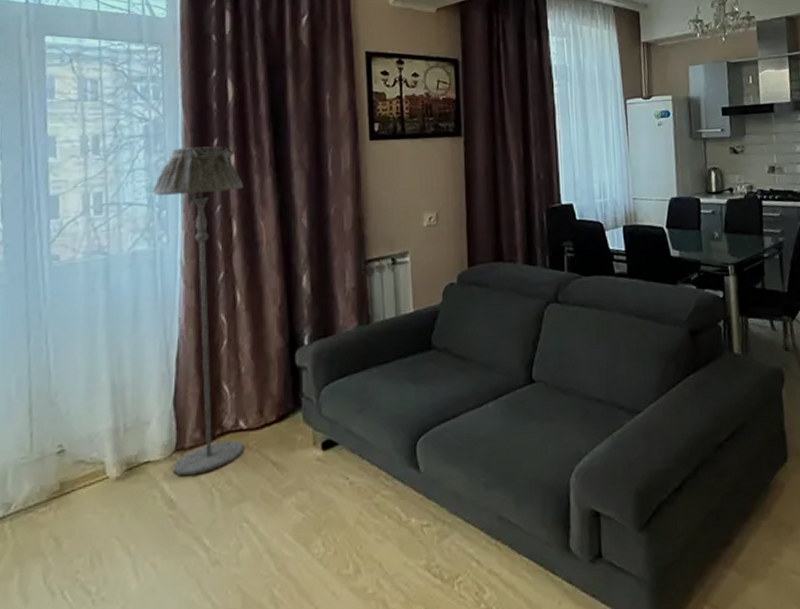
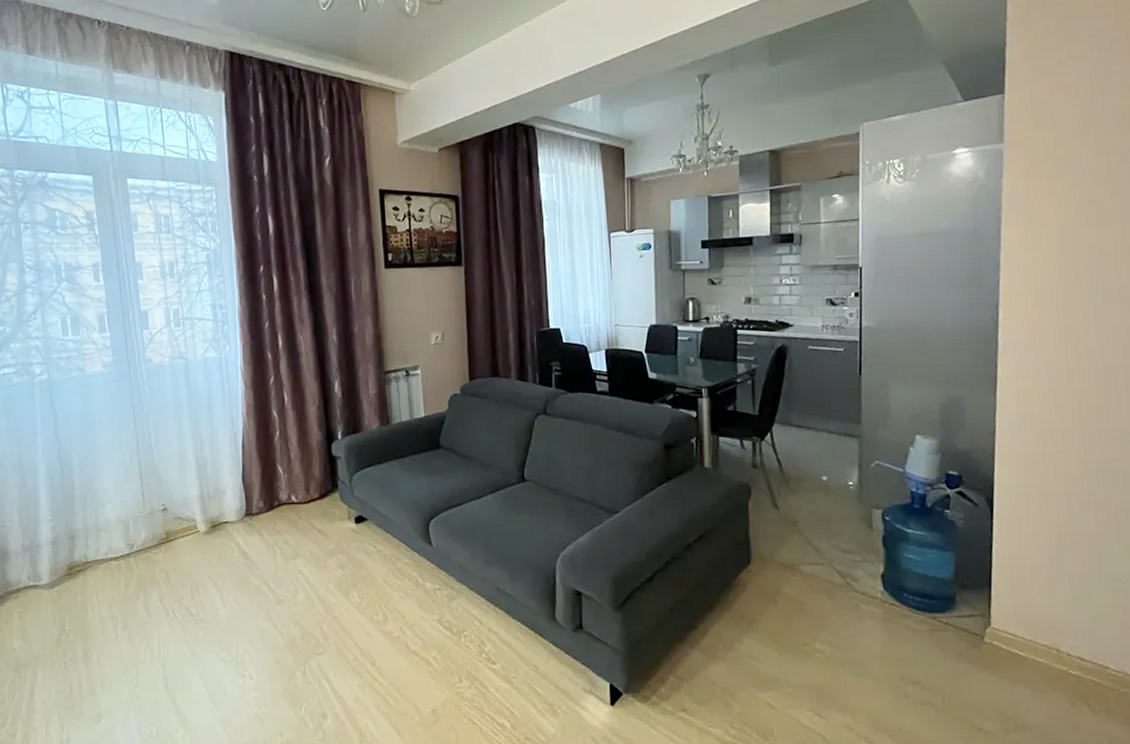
floor lamp: present [153,146,244,477] -> none [216,272,296,535]

